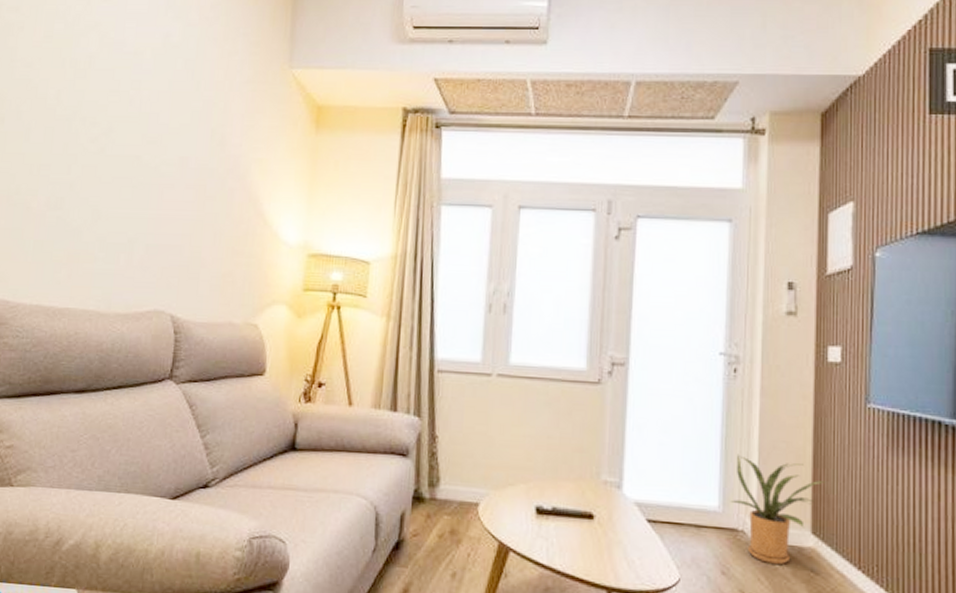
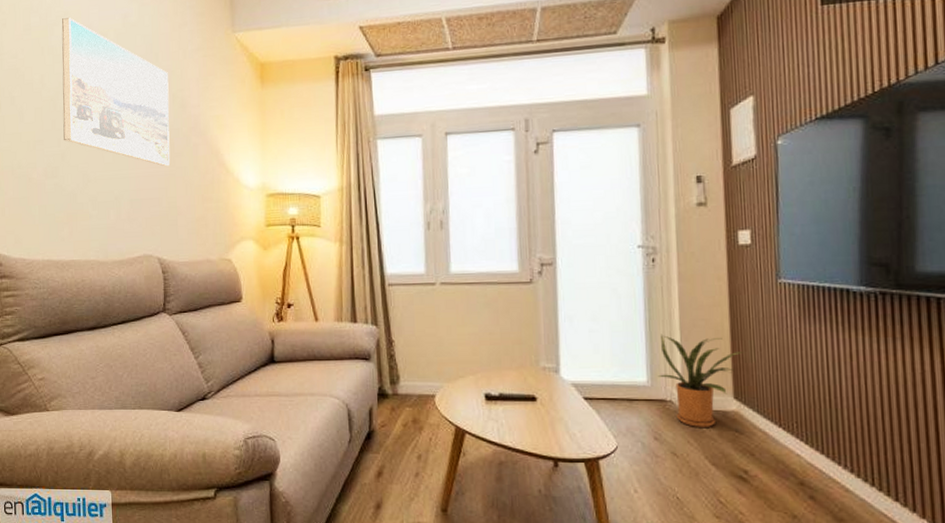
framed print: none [75,29,209,210] -> present [61,17,170,167]

